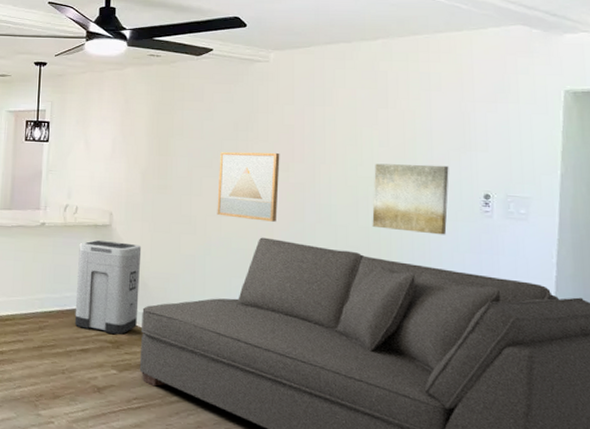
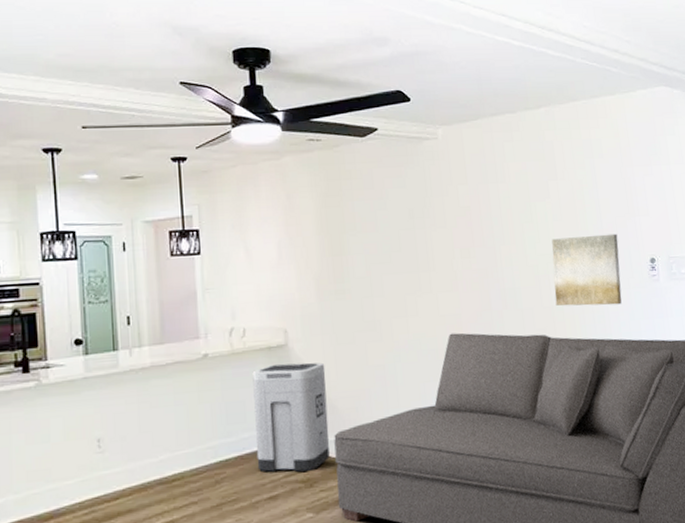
wall art: present [217,151,280,222] -> none [398,238,465,316]

